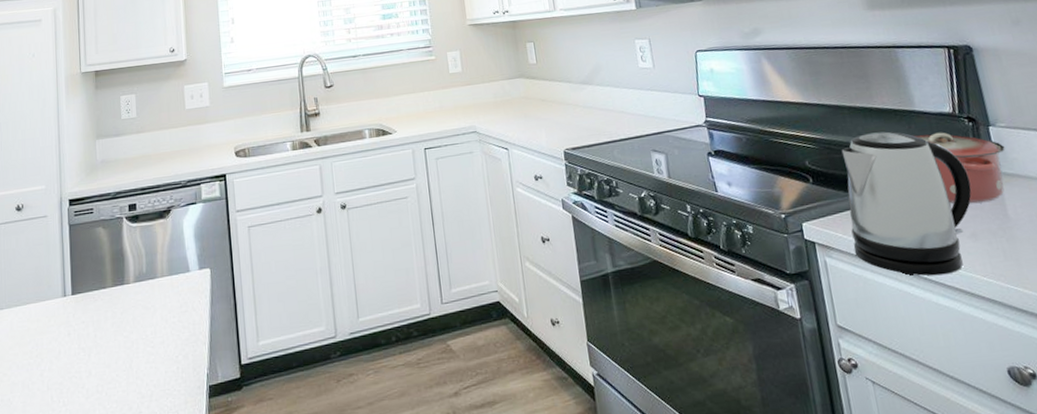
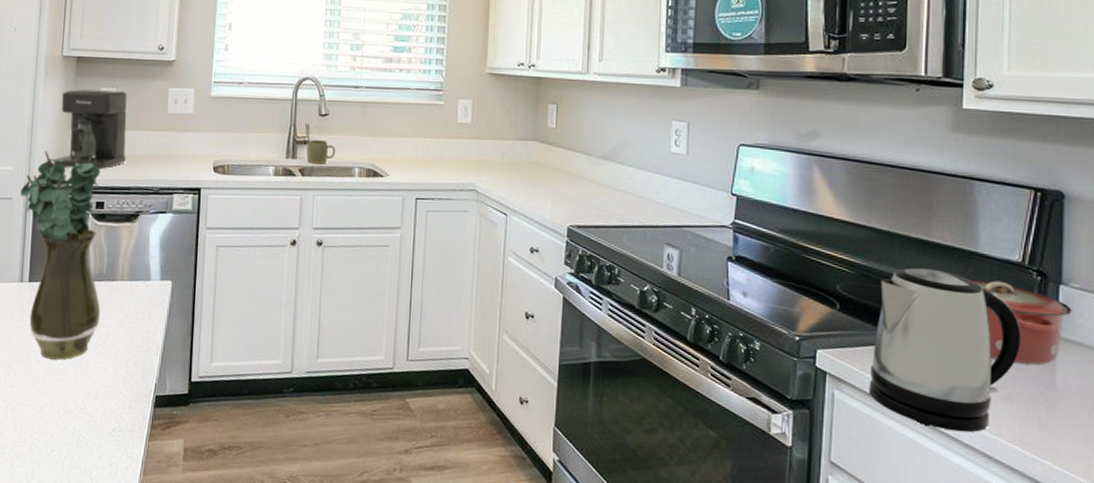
vase: none [55,162,146,369] -> present [20,151,101,360]
coffee maker: none [83,96,152,178] -> present [54,89,127,170]
mug: none [318,110,345,134] -> present [306,139,335,165]

